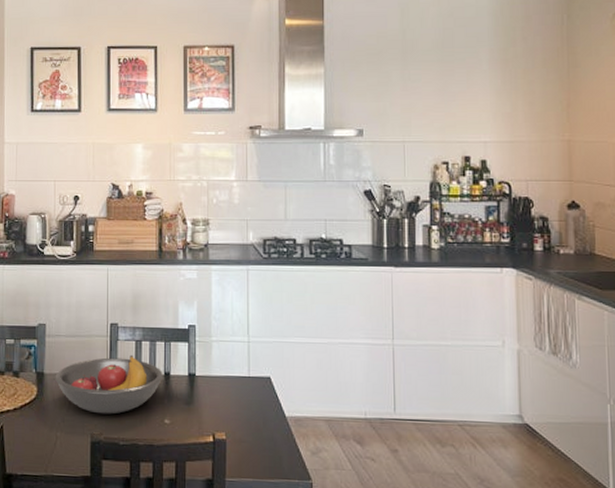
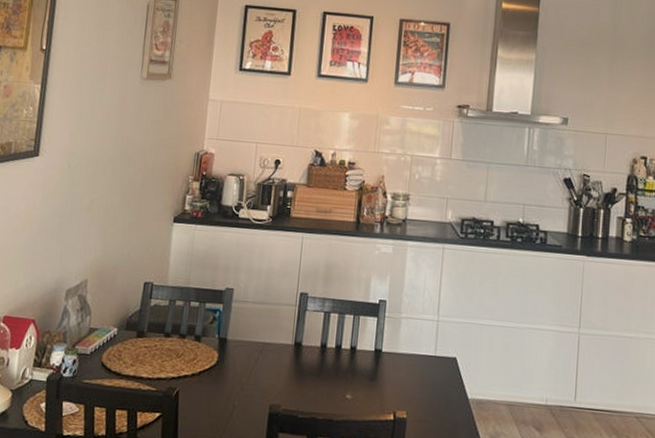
fruit bowl: present [55,354,163,414] -> none [238,326,349,386]

